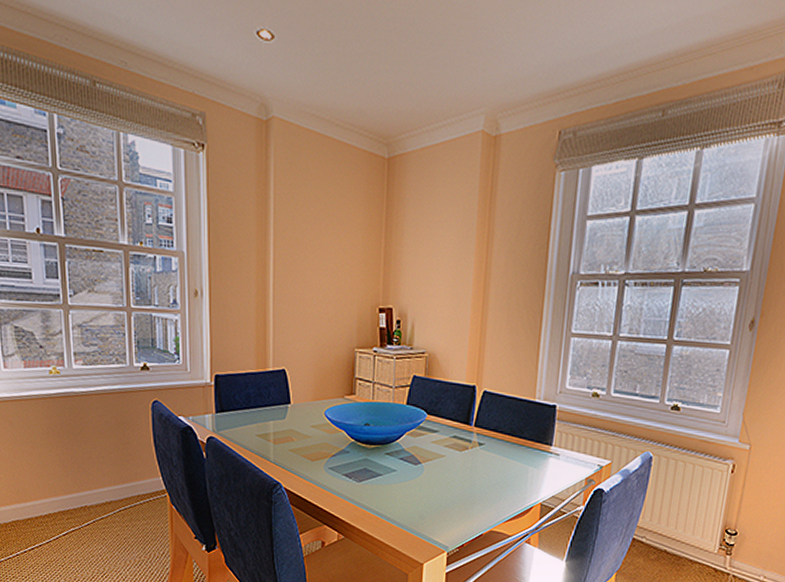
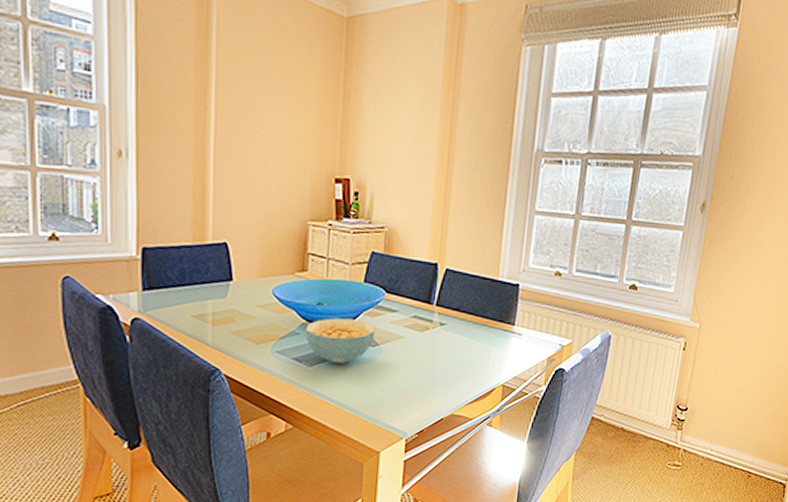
cereal bowl: none [354,437,418,481] -> present [305,318,376,365]

